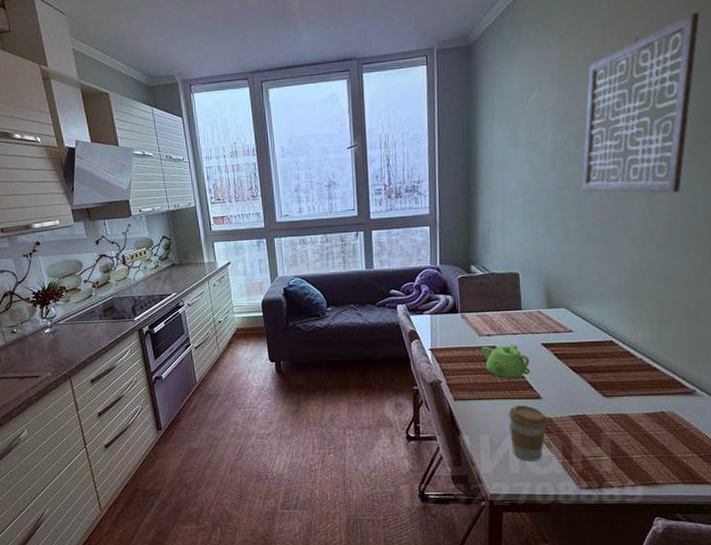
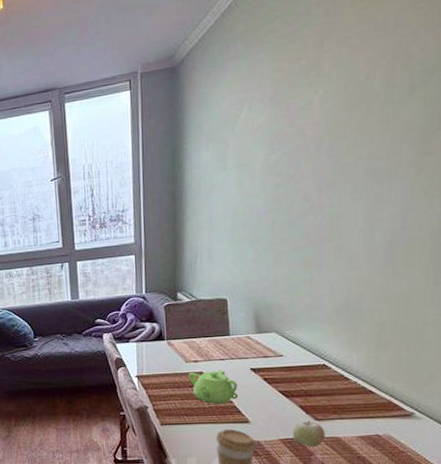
wall art: present [581,12,700,193] -> none [294,11,431,213]
fruit: none [582,397,614,424] -> present [292,421,325,447]

